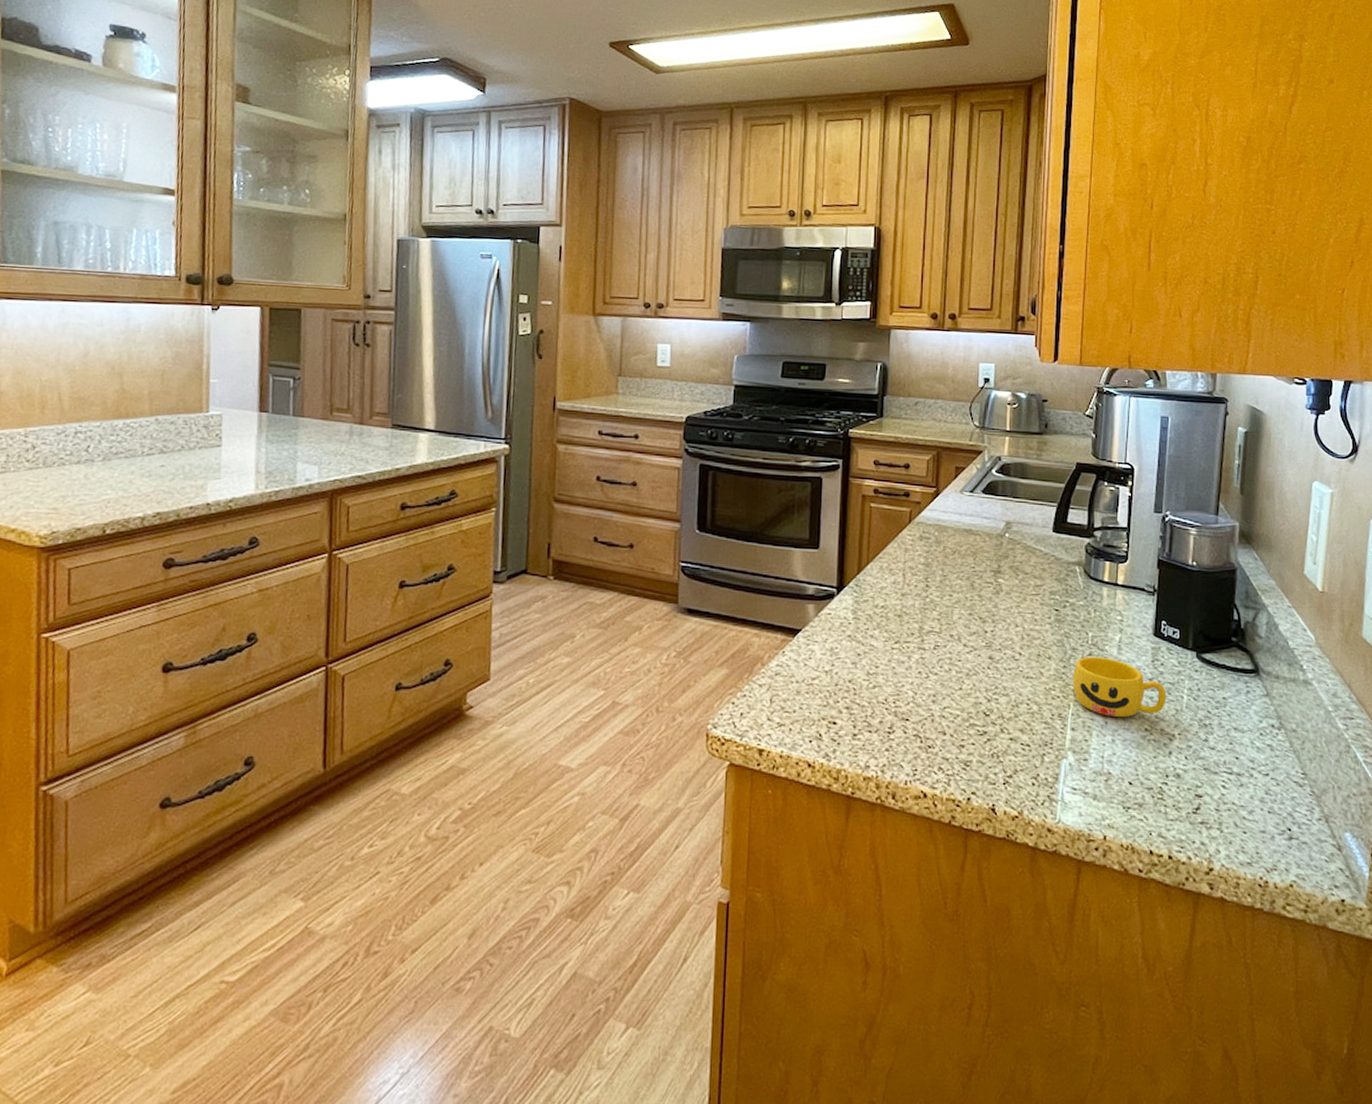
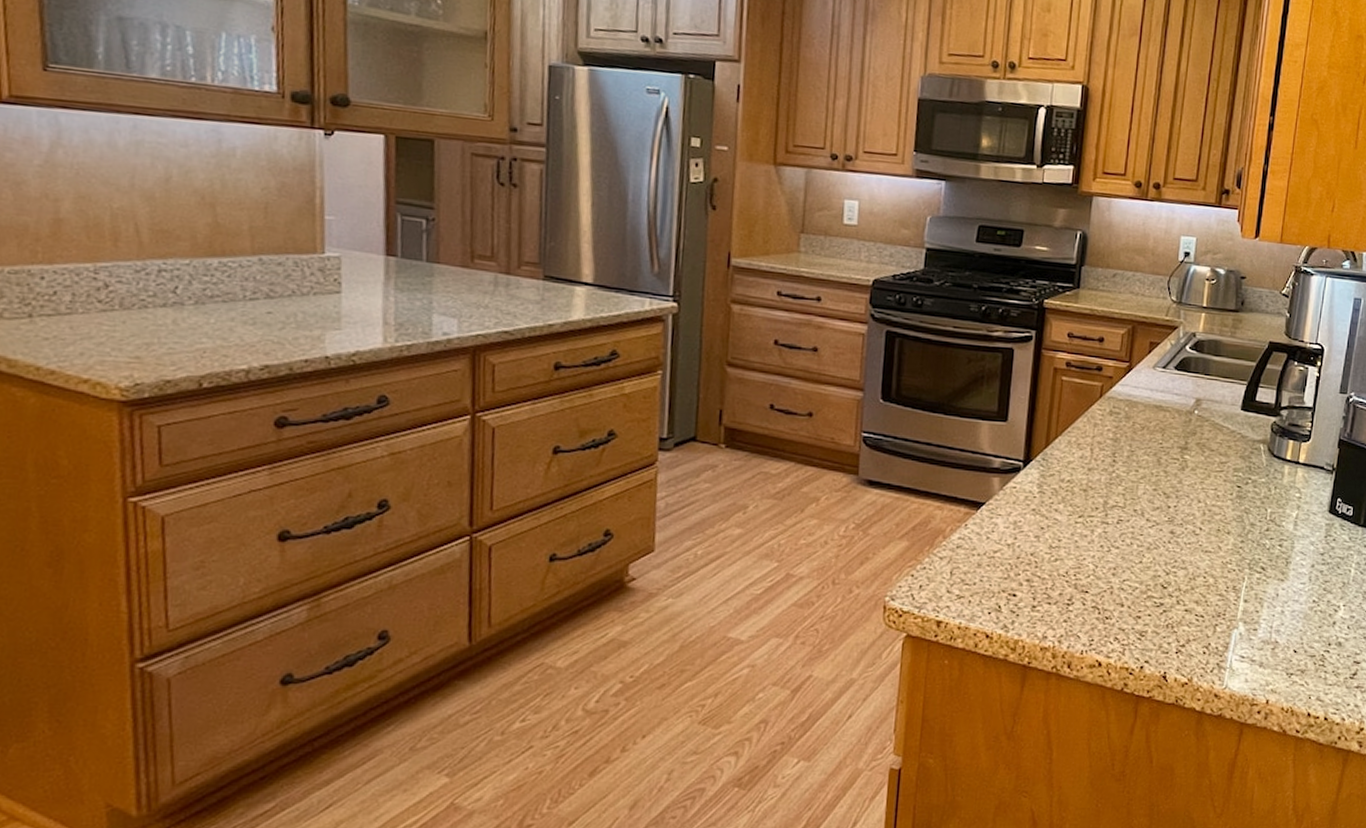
cup: present [1072,656,1166,718] -> none [1248,531,1336,590]

